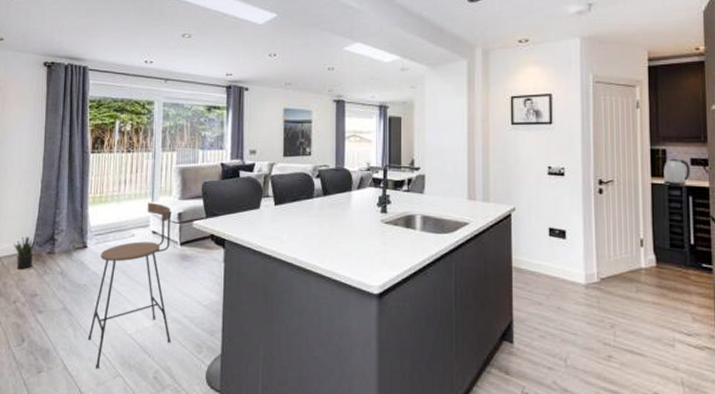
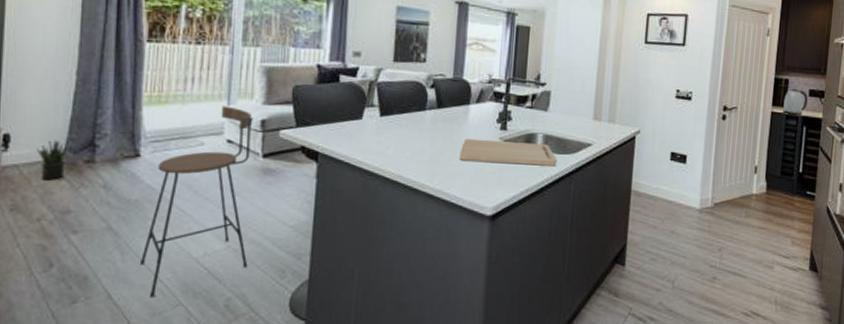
cutting board: none [345,222,437,246] -> present [459,138,557,166]

